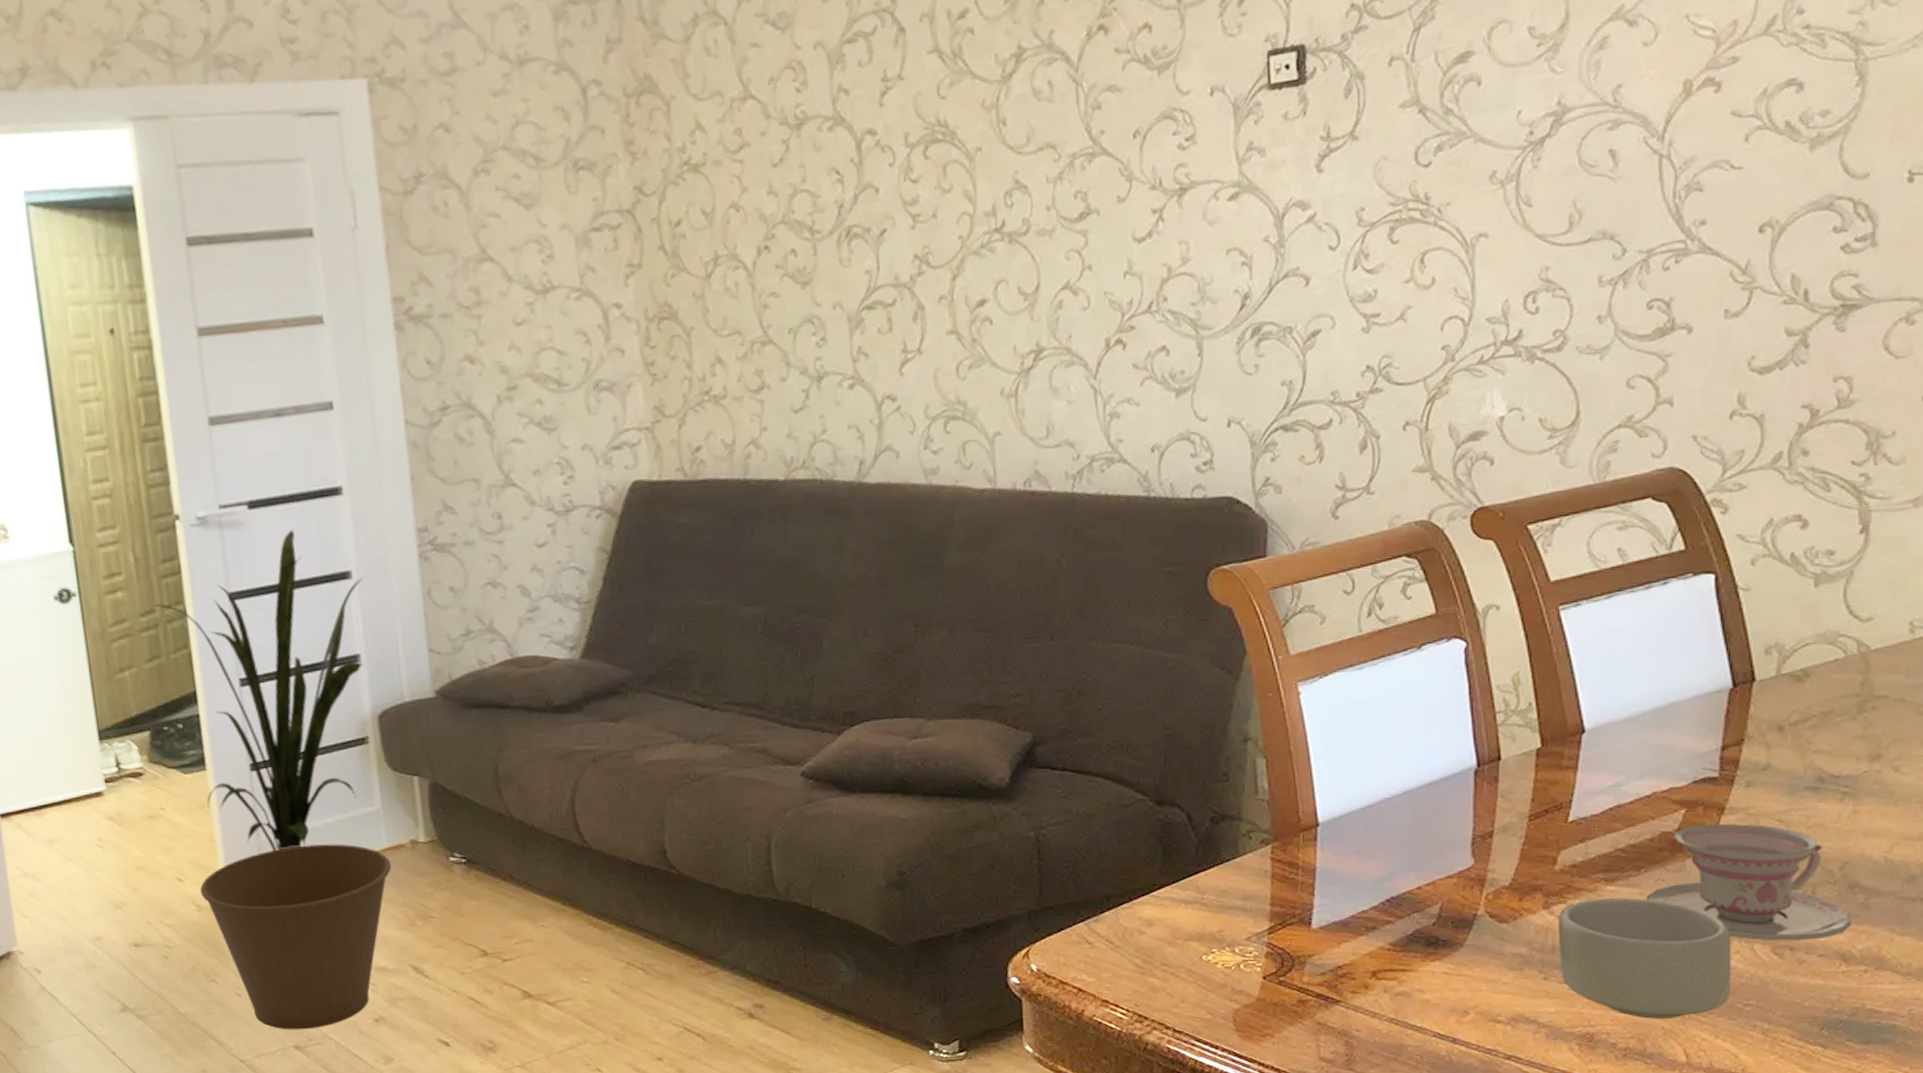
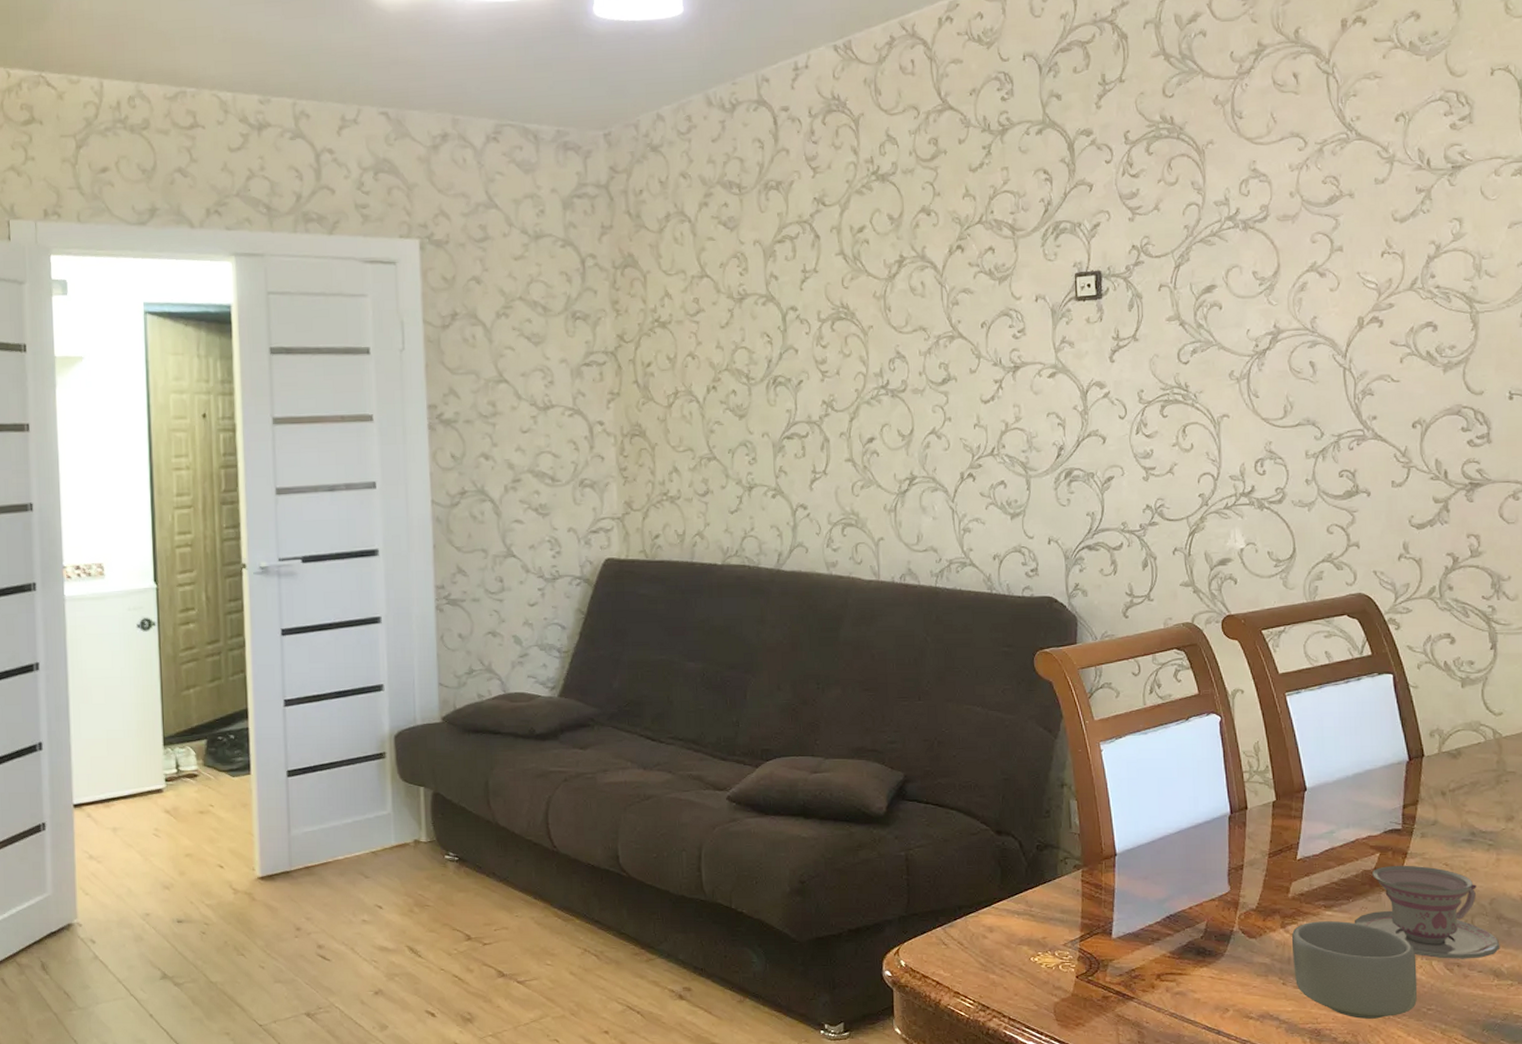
house plant: present [154,529,364,851] -> none [219,581,391,844]
basket: present [199,844,392,1030] -> none [237,841,397,1000]

